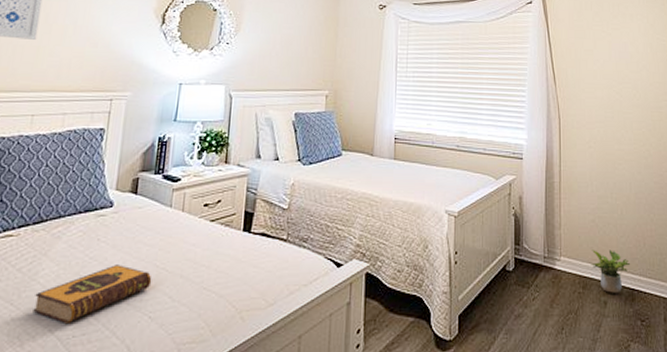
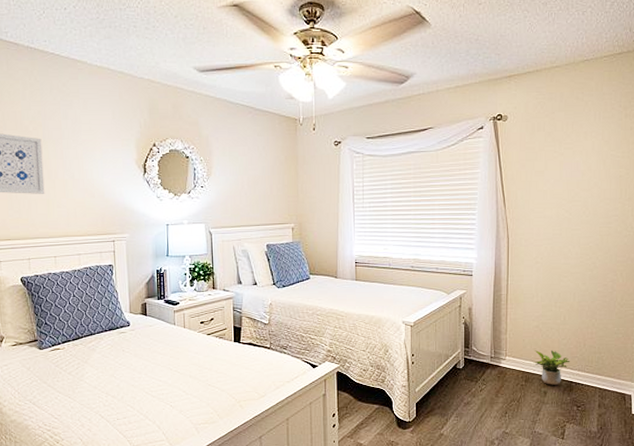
hardback book: present [33,265,152,323] -> none [85,368,169,410]

